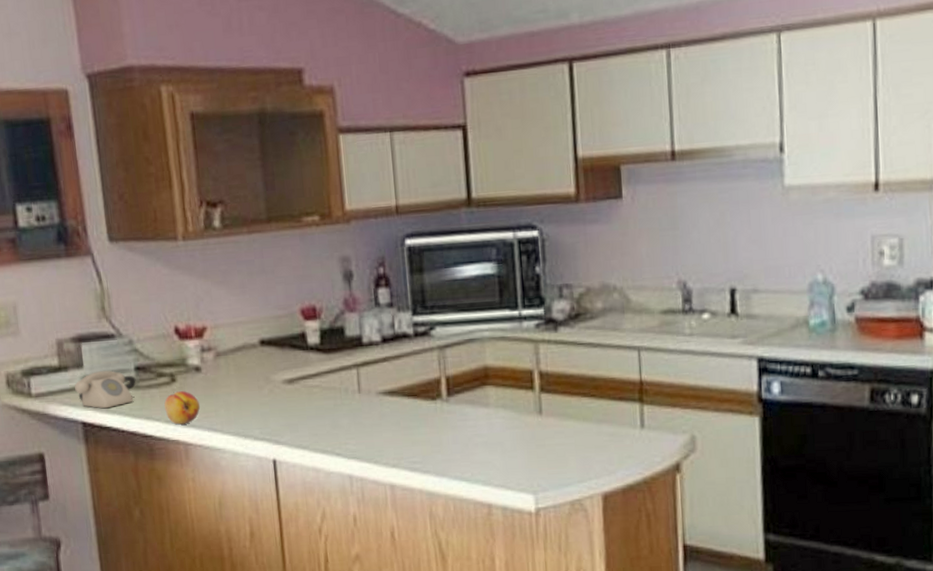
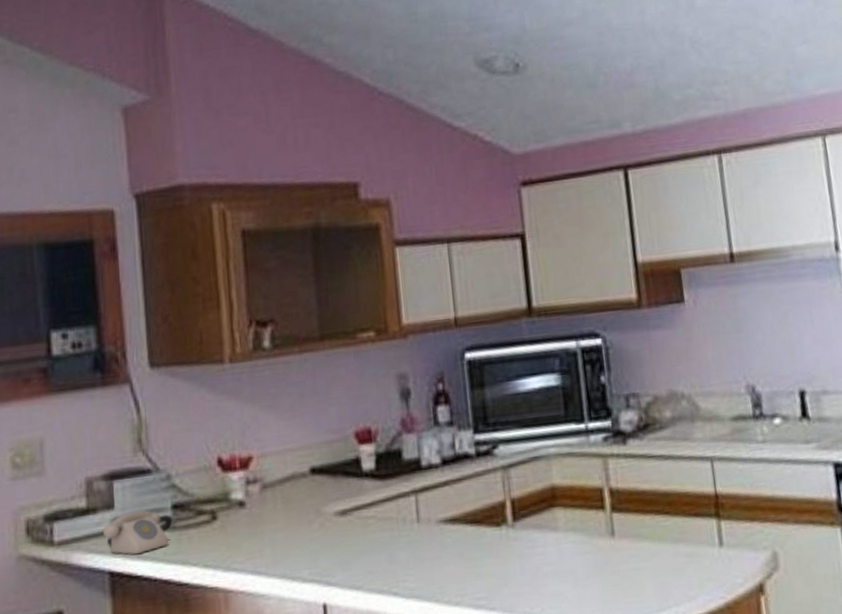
fruit: present [164,391,201,425] -> none [203,530,244,569]

